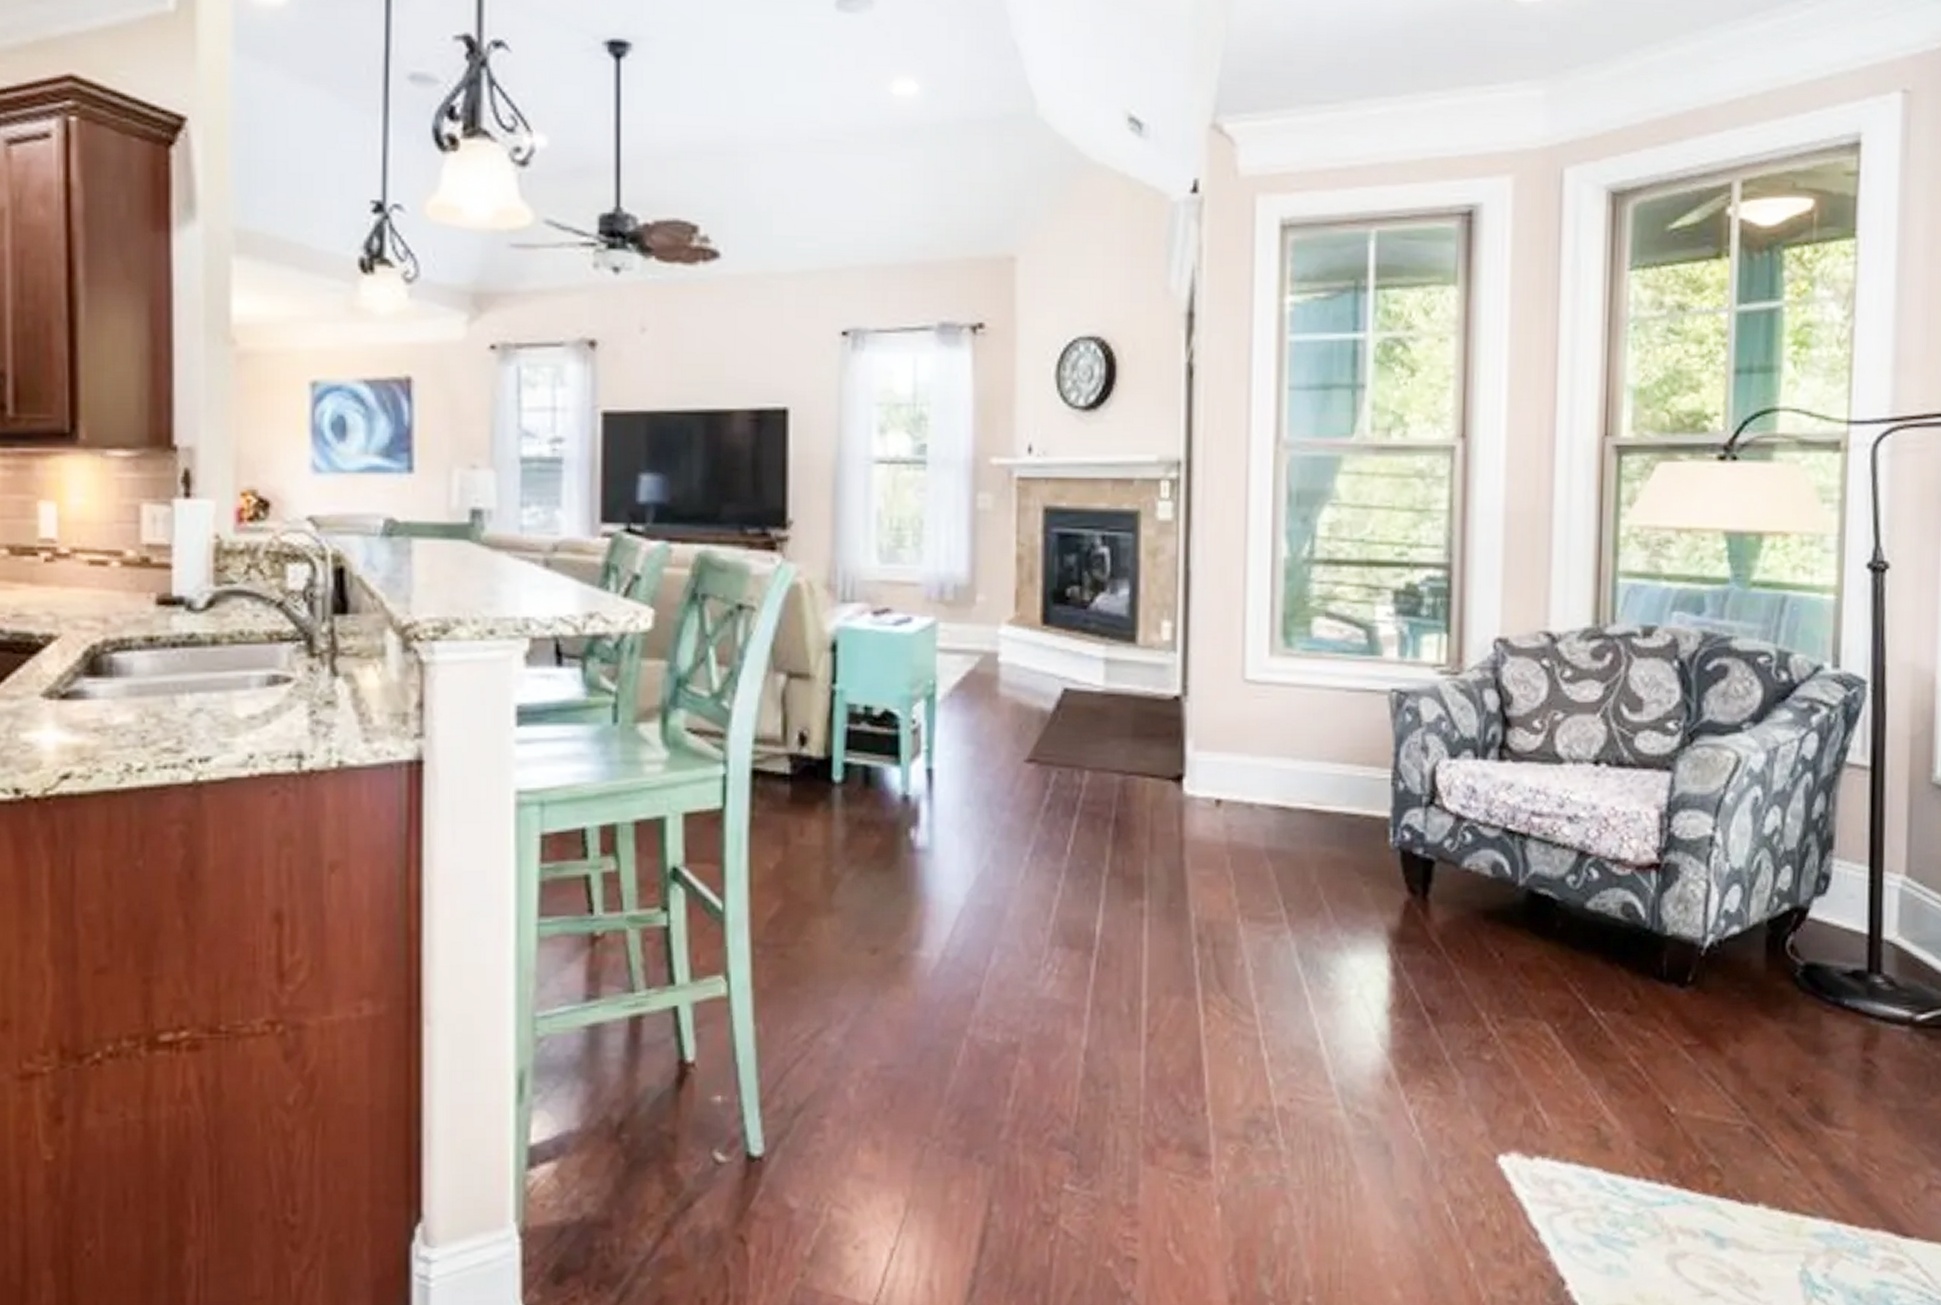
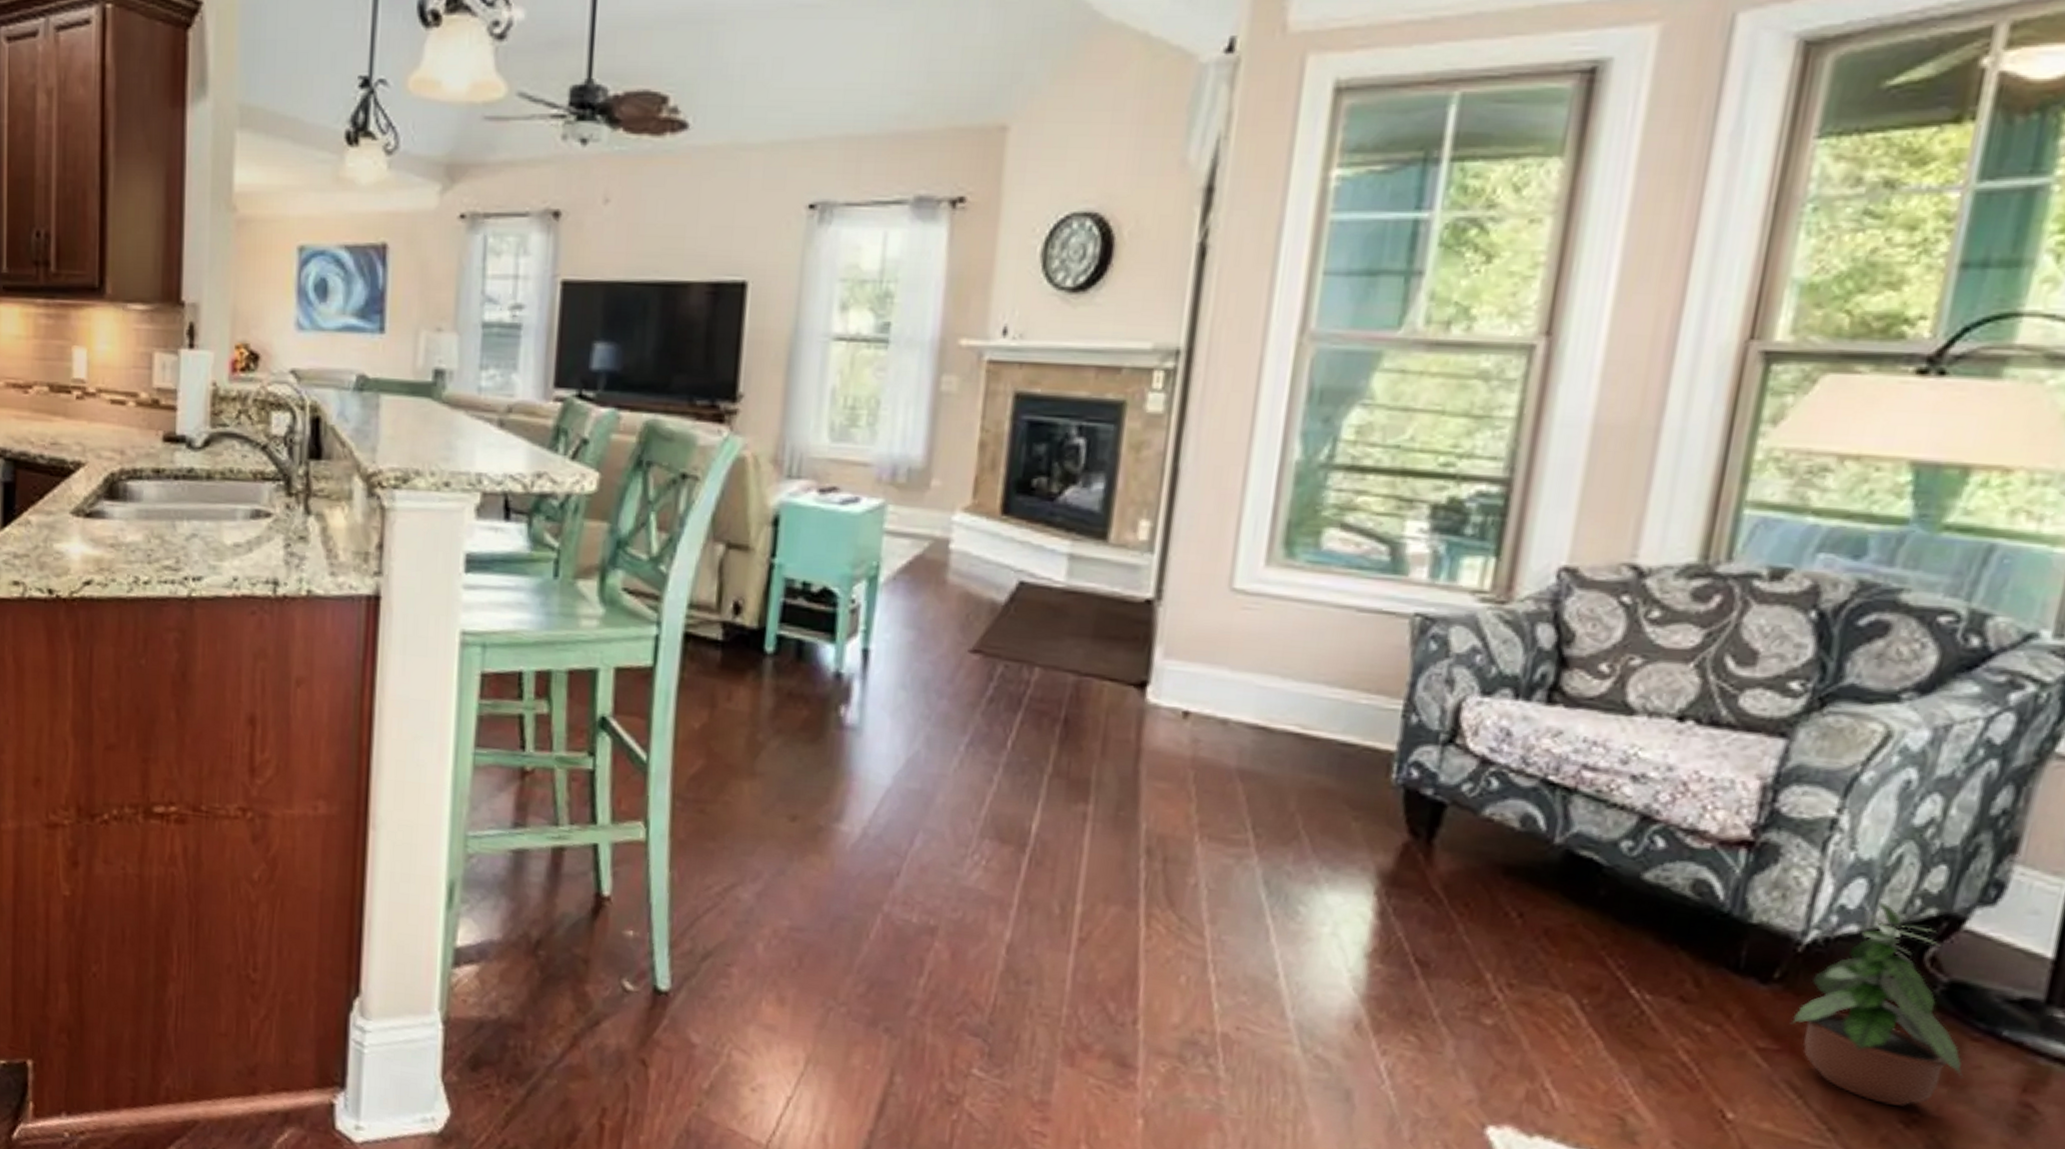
potted plant: none [1704,903,1825,1078] -> present [1789,902,1964,1106]

